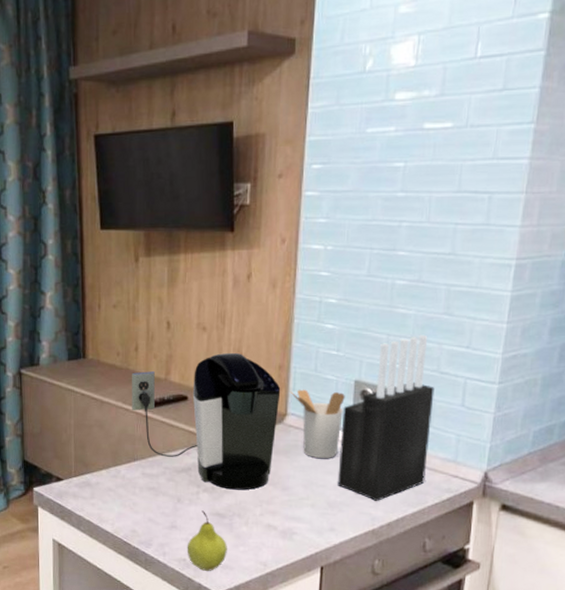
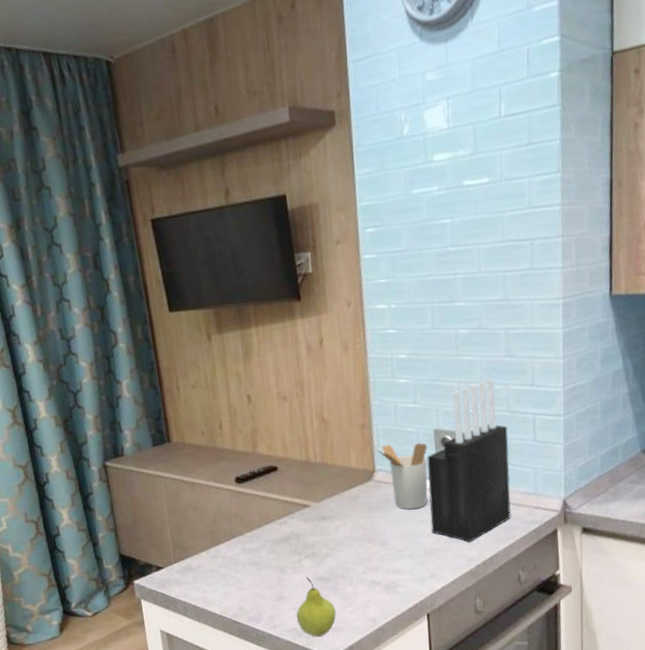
coffee maker: present [132,352,281,490] -> none [219,417,368,553]

